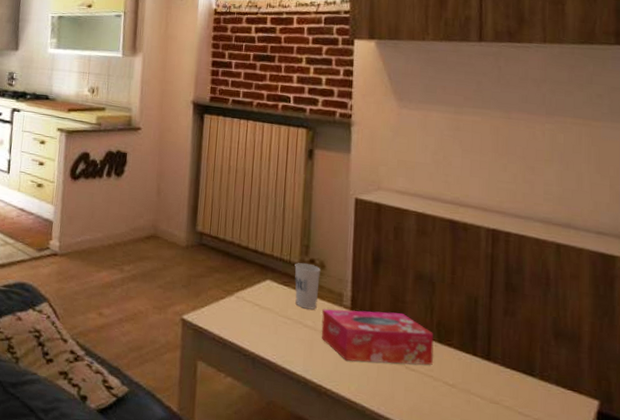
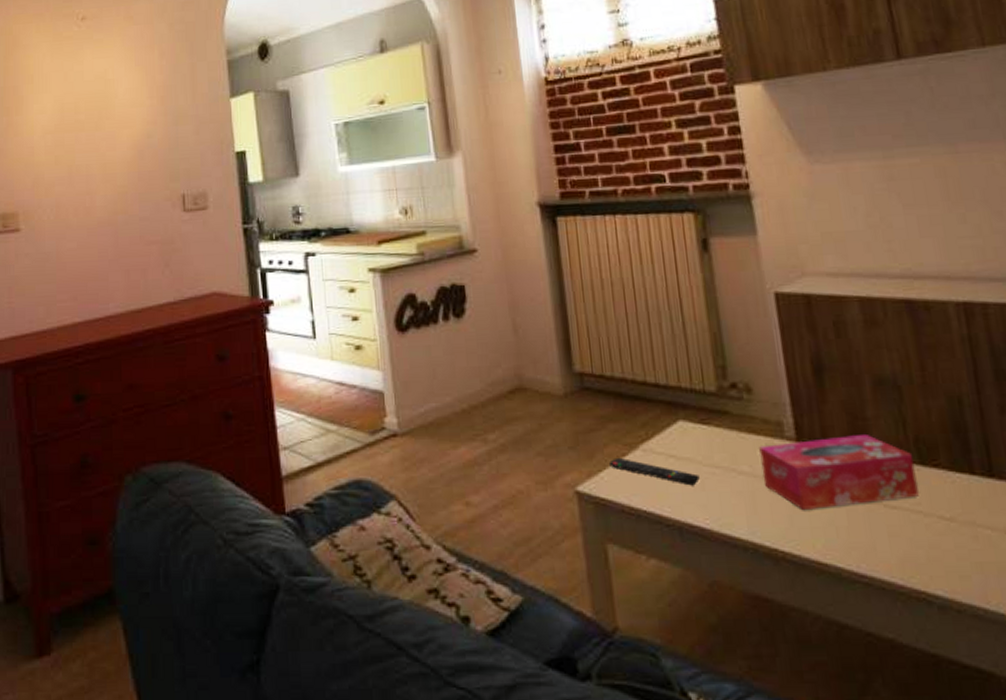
remote control: none [210,299,275,329] -> present [610,457,700,486]
cup: present [294,262,321,310] -> none [711,389,751,450]

